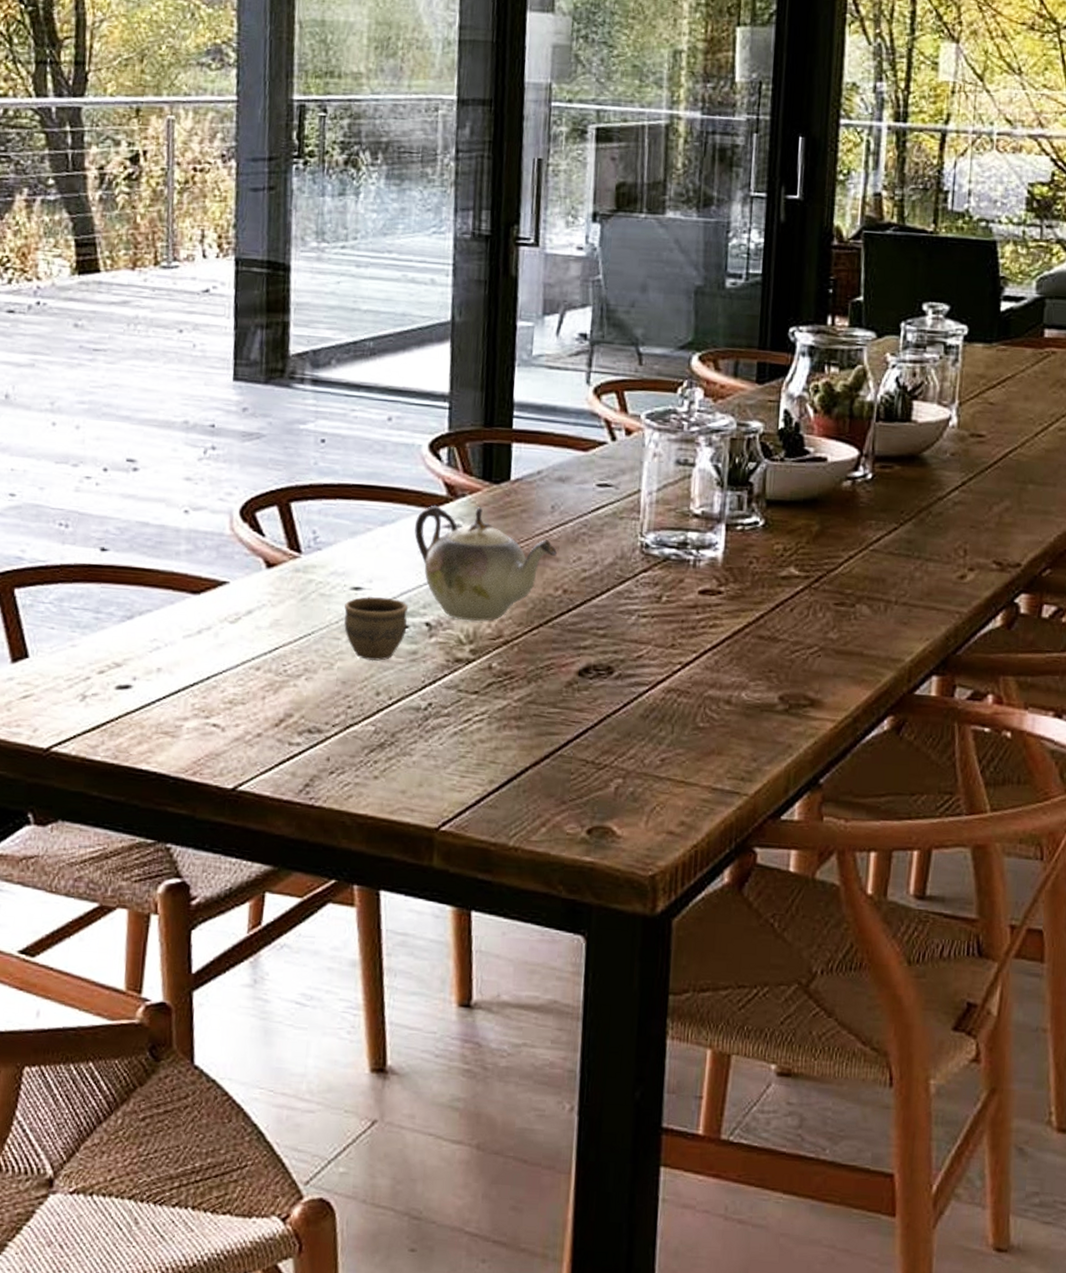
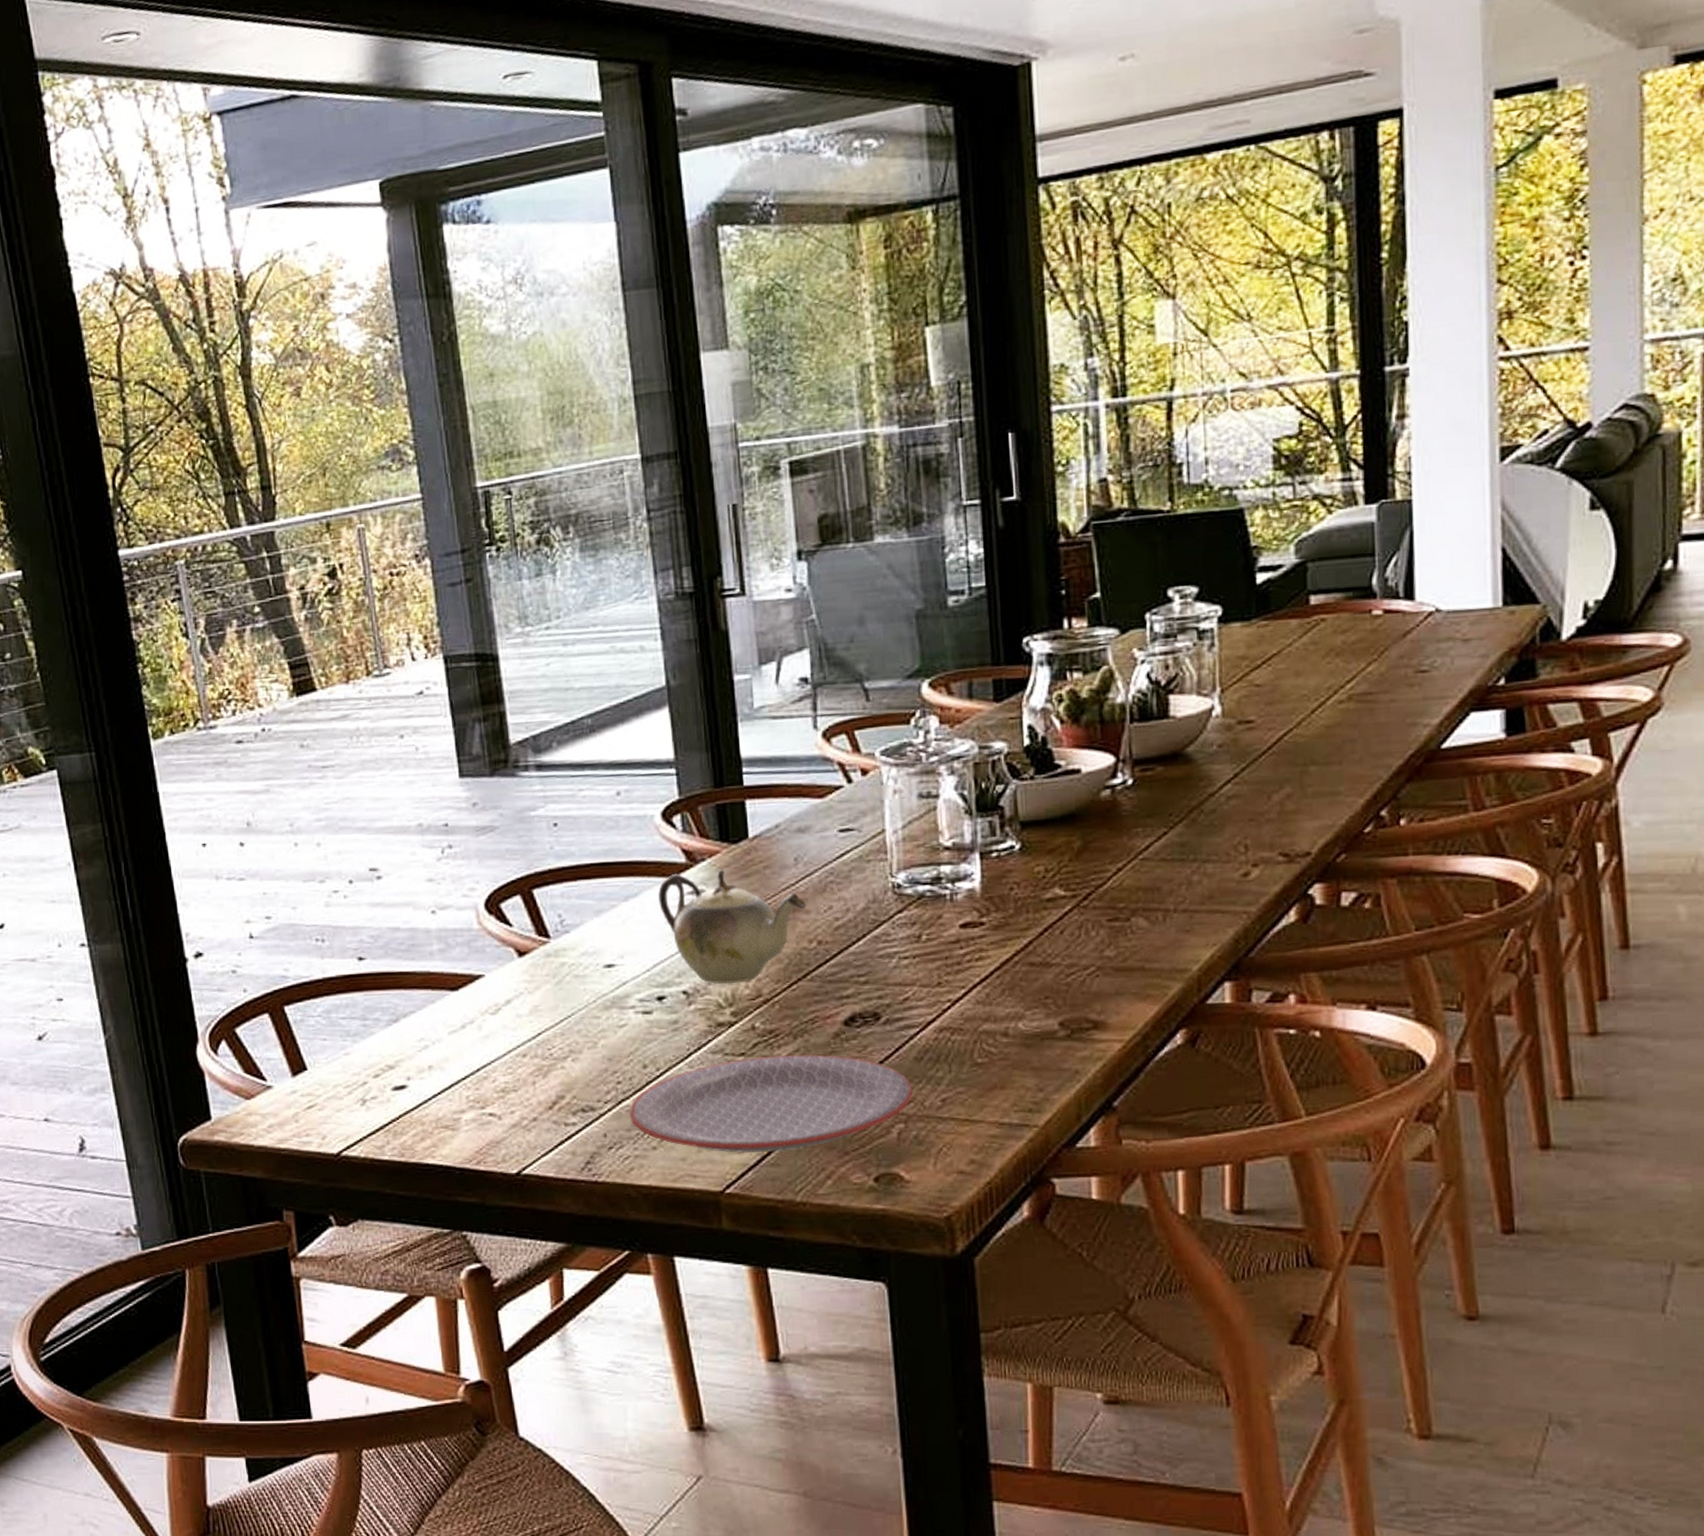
cup: present [344,597,409,661] -> none [600,971,665,1036]
plate: none [355,697,635,794] -> present [629,1054,913,1153]

